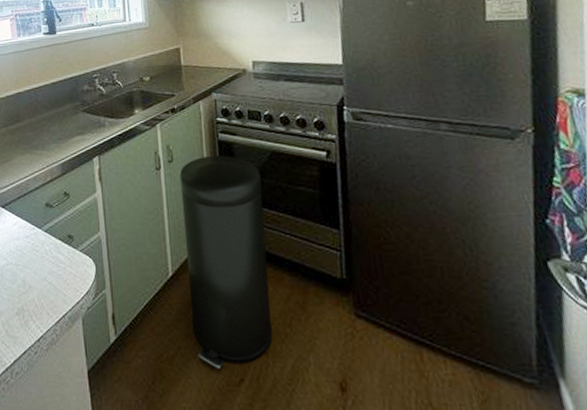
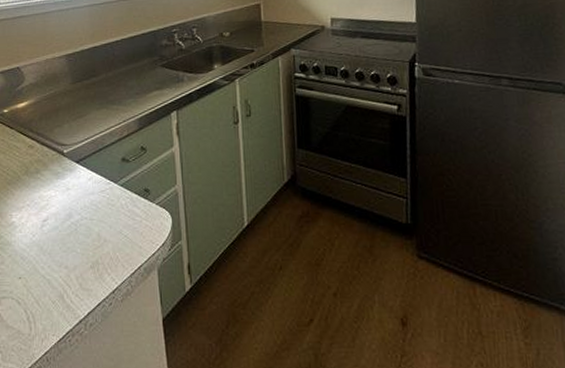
pedal bin: present [179,155,272,370] -> none [257,109,341,312]

